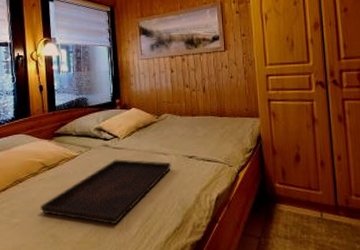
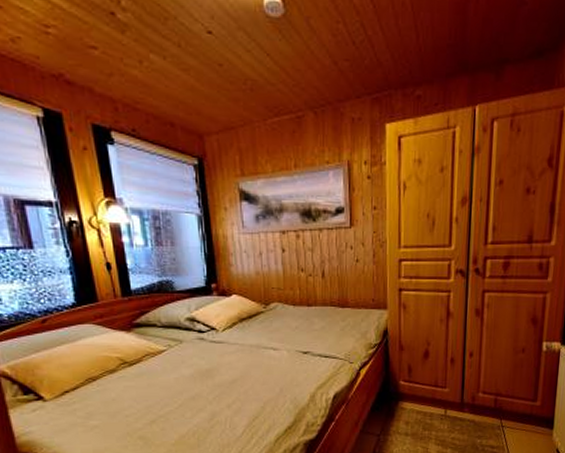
serving tray: present [40,159,171,224] -> none [123,354,282,425]

